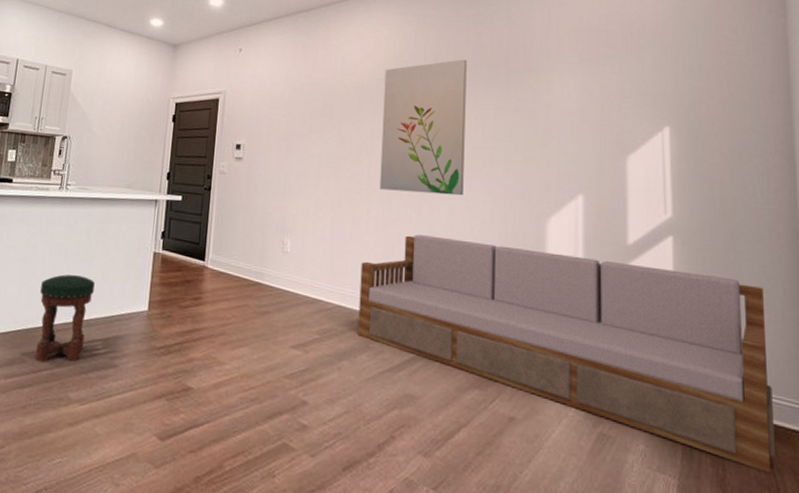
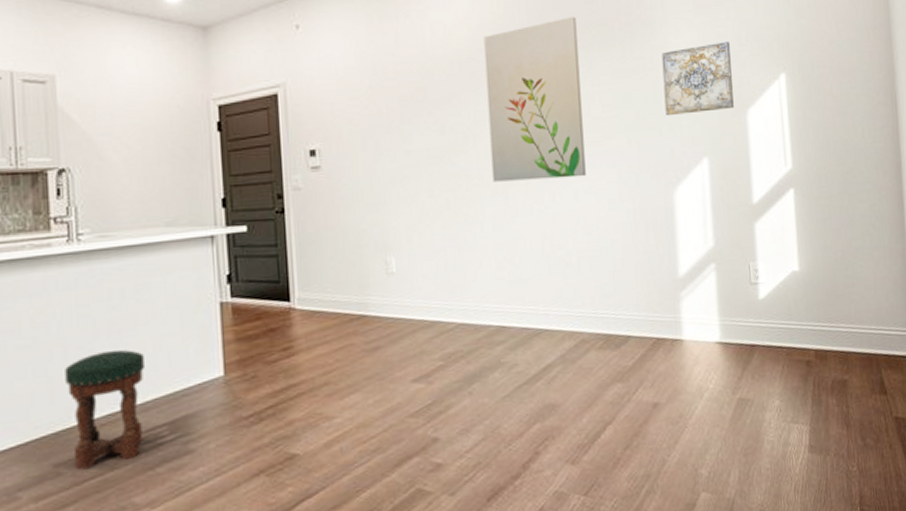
sofa: present [357,234,775,472] -> none [481,222,888,400]
wall art: none [544,92,613,154] -> present [661,41,734,116]

